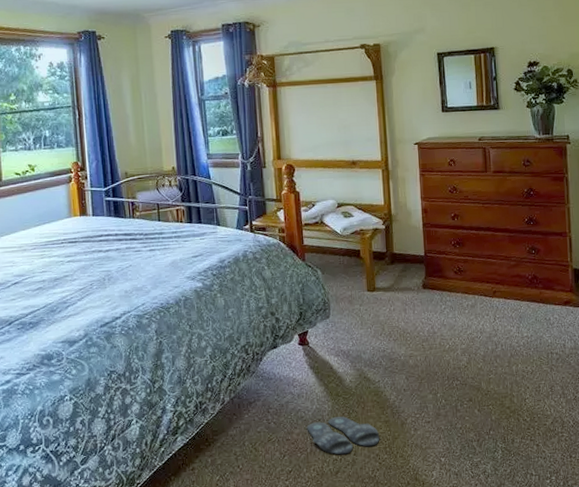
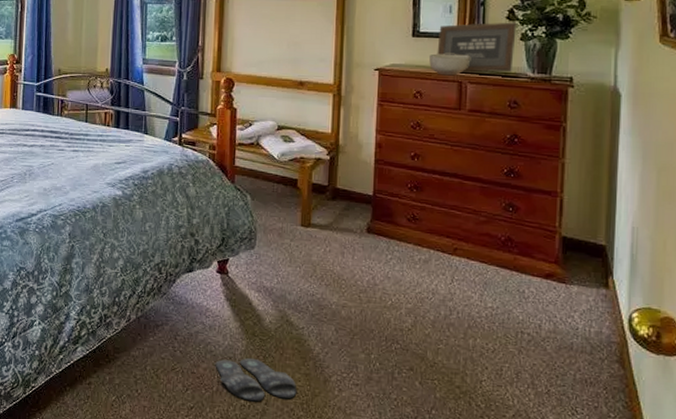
bowl: none [457,124,490,144] -> present [428,53,470,76]
picture frame: none [463,92,523,139] -> present [437,22,517,73]

